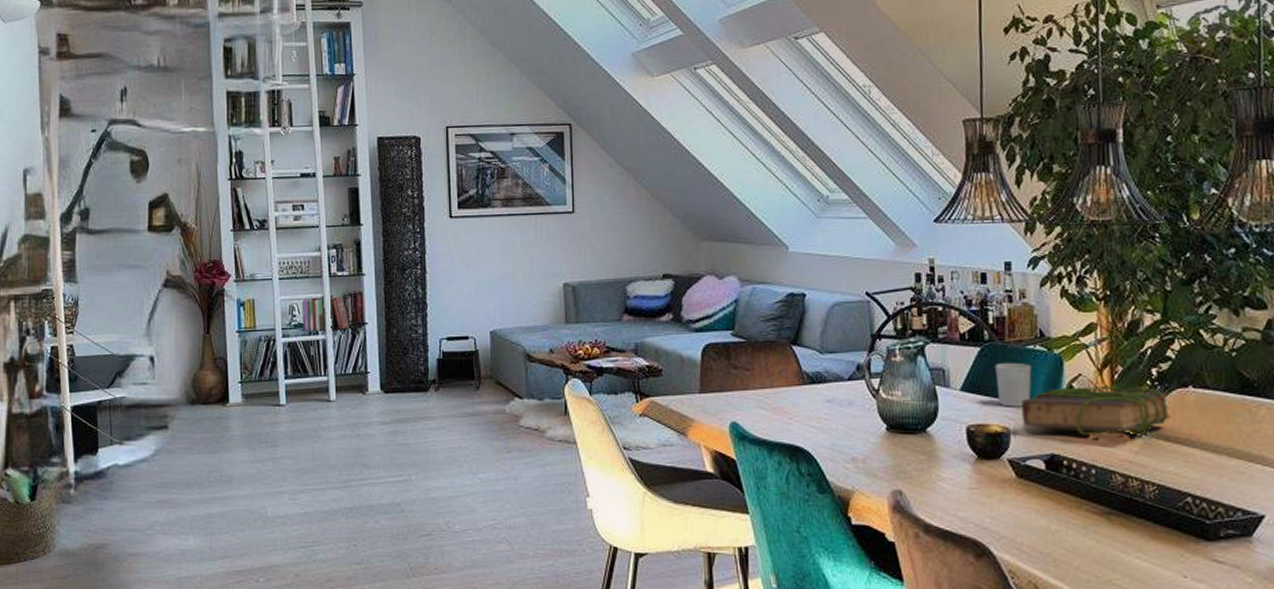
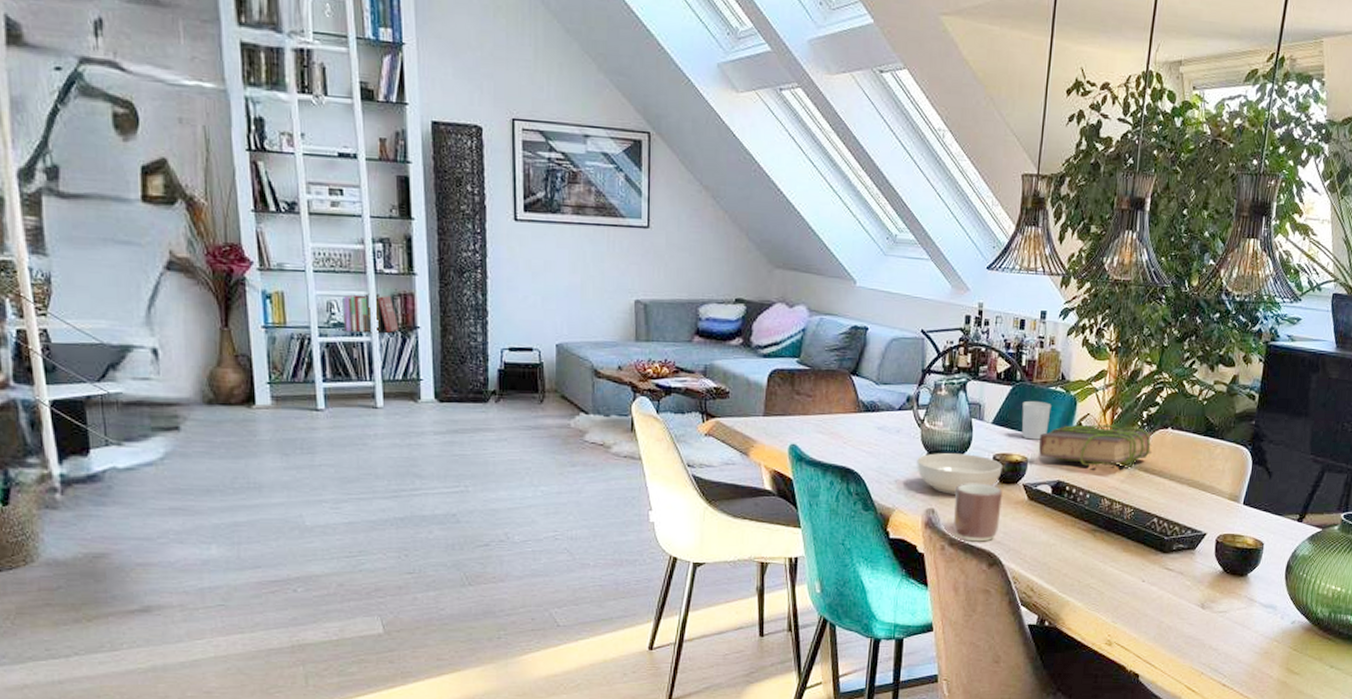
bowl: none [875,426,980,473] -> present [917,453,1003,494]
mug: none [925,459,984,528] -> present [953,483,1002,542]

